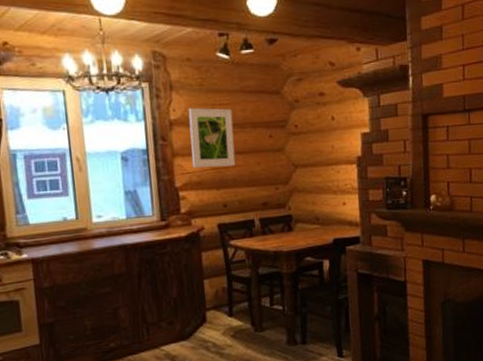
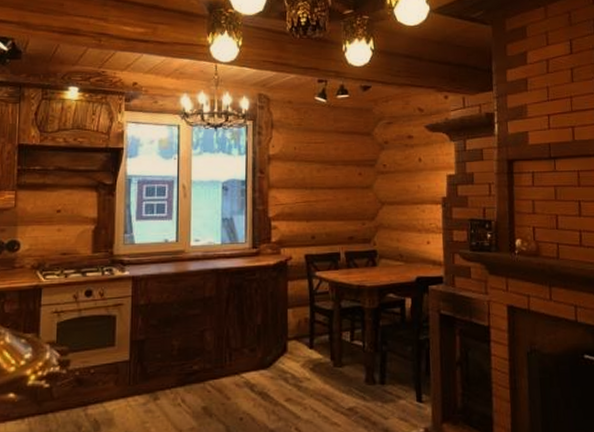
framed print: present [188,107,236,169] -> none [285,144,326,201]

